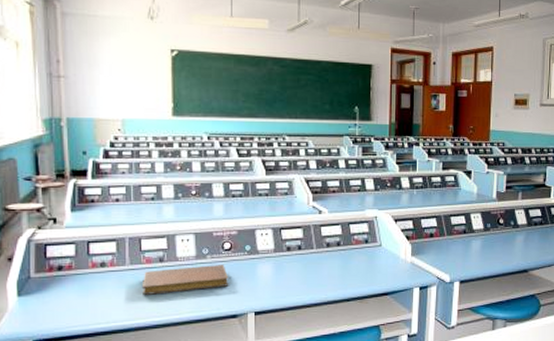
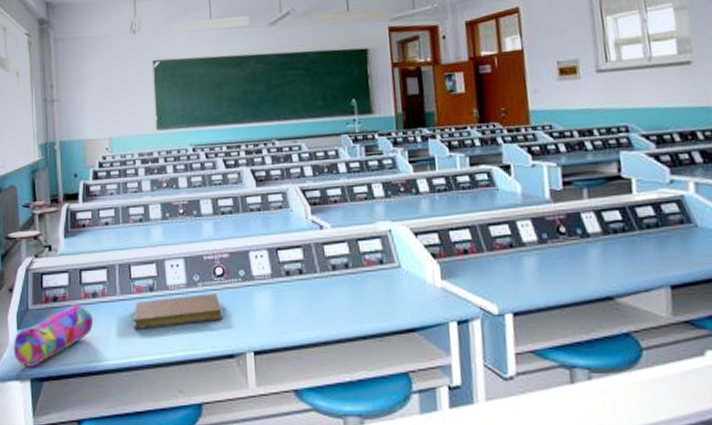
pencil case: none [13,273,102,330] -> present [13,305,94,367]

